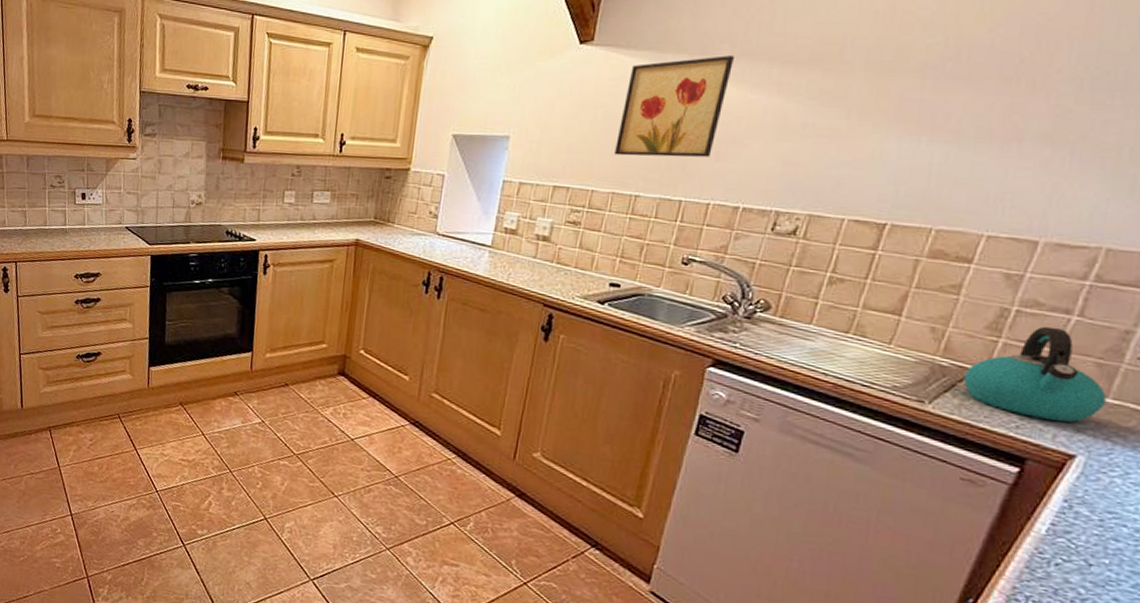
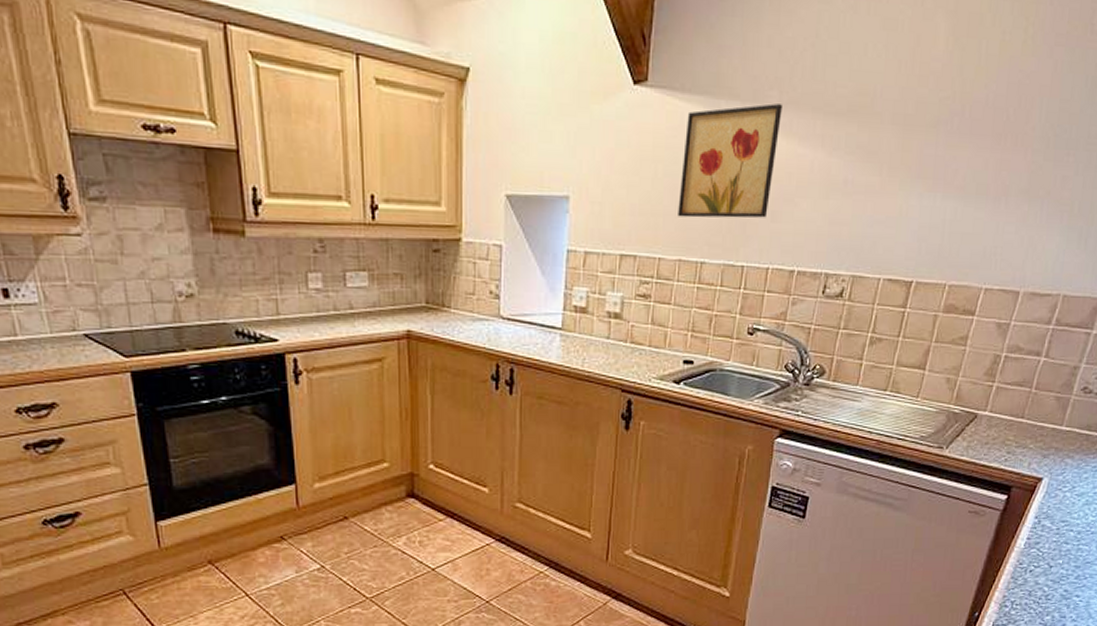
kettle: present [963,326,1107,422] -> none [970,368,1062,451]

